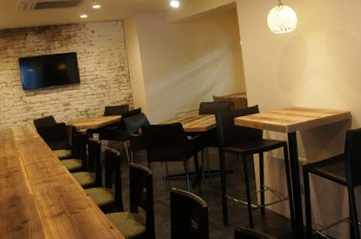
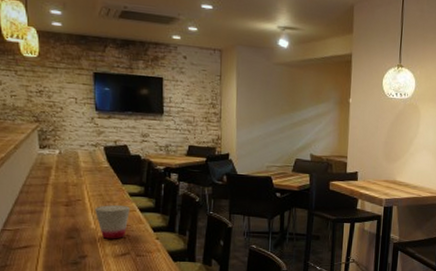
cup: none [30,169,61,202] -> present [94,205,130,239]

